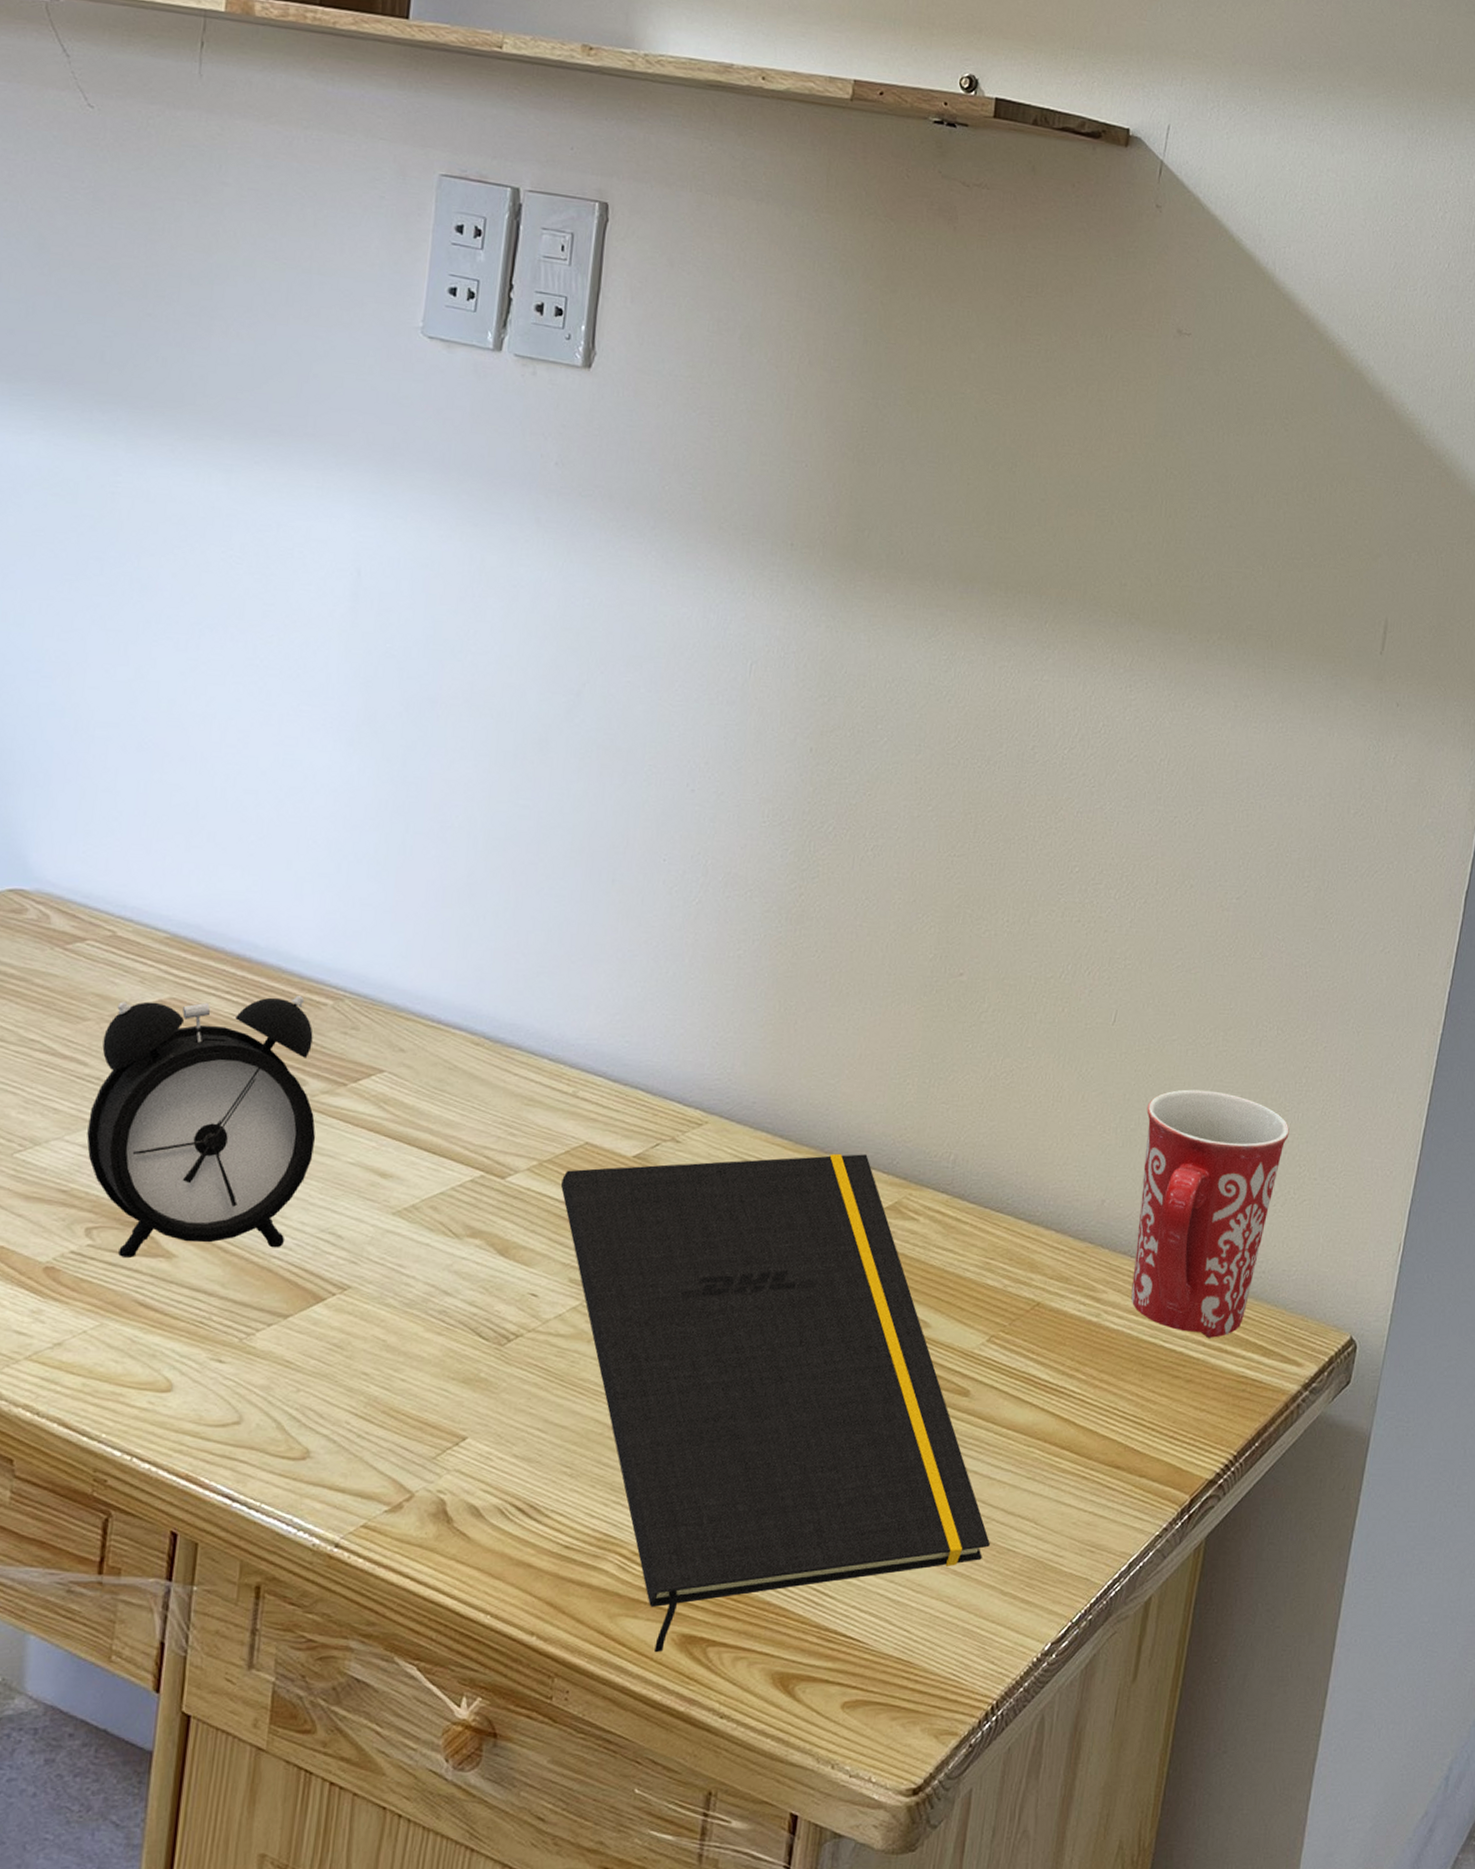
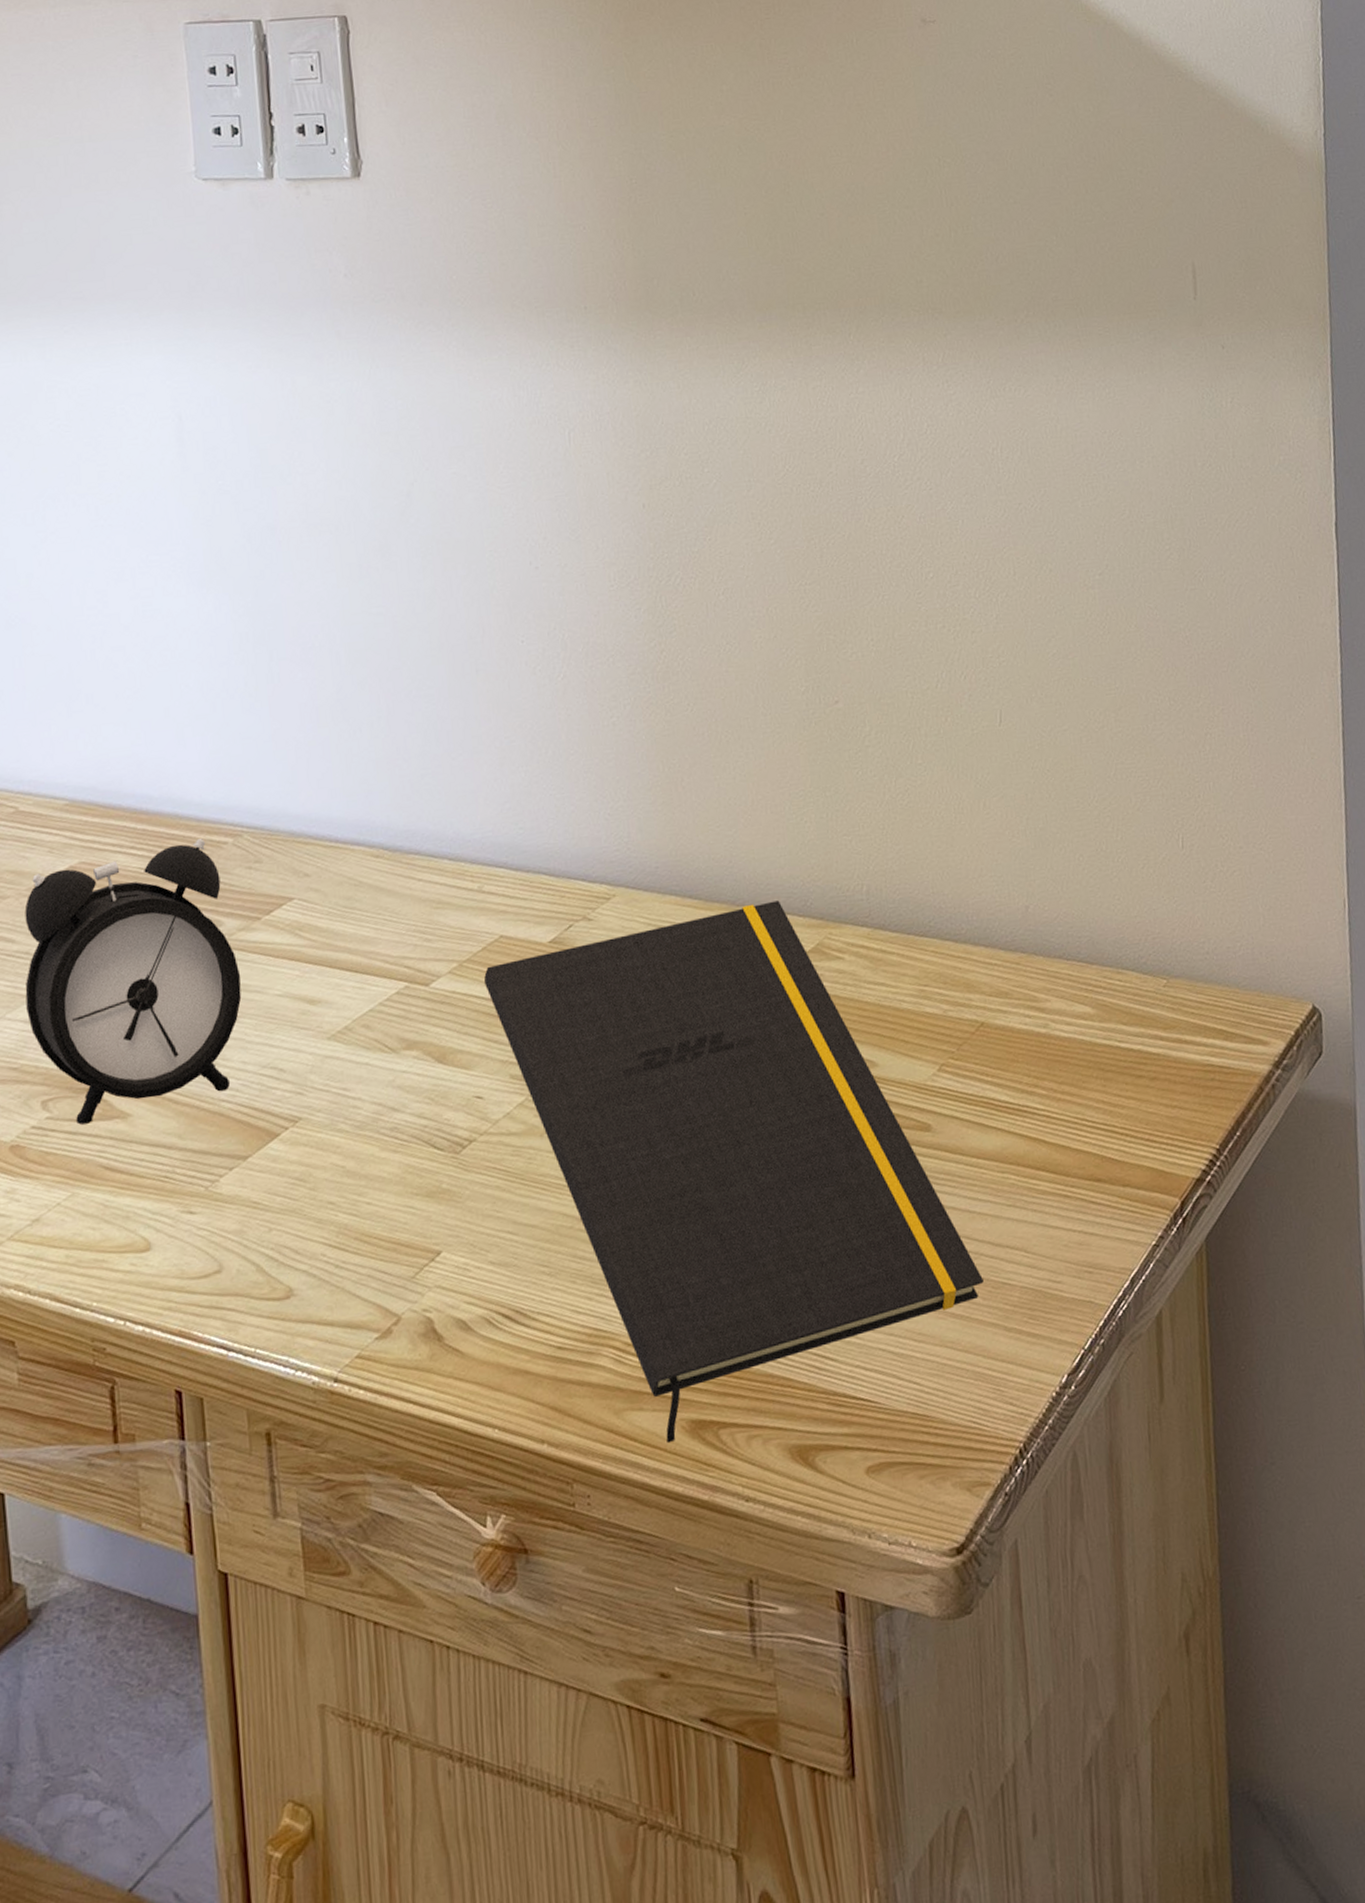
mug: present [1131,1089,1290,1338] -> none [1051,774,1204,1031]

